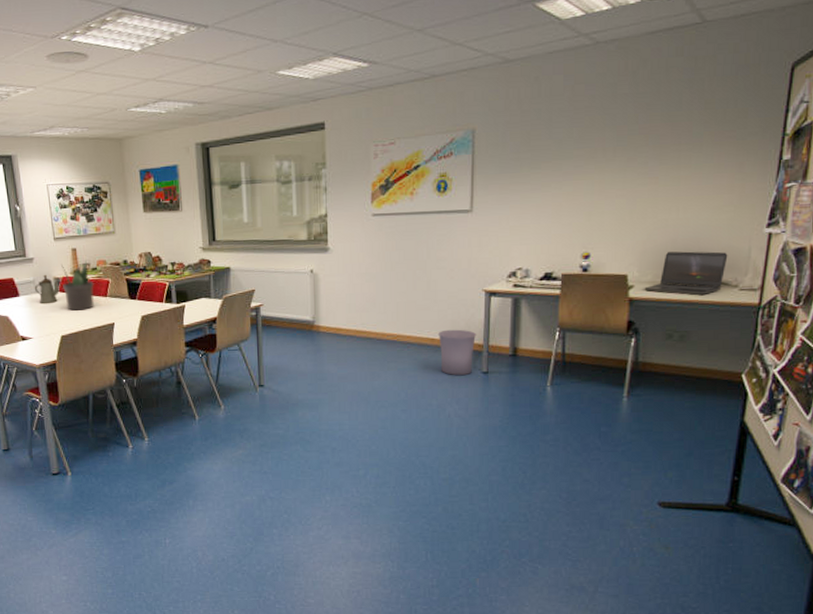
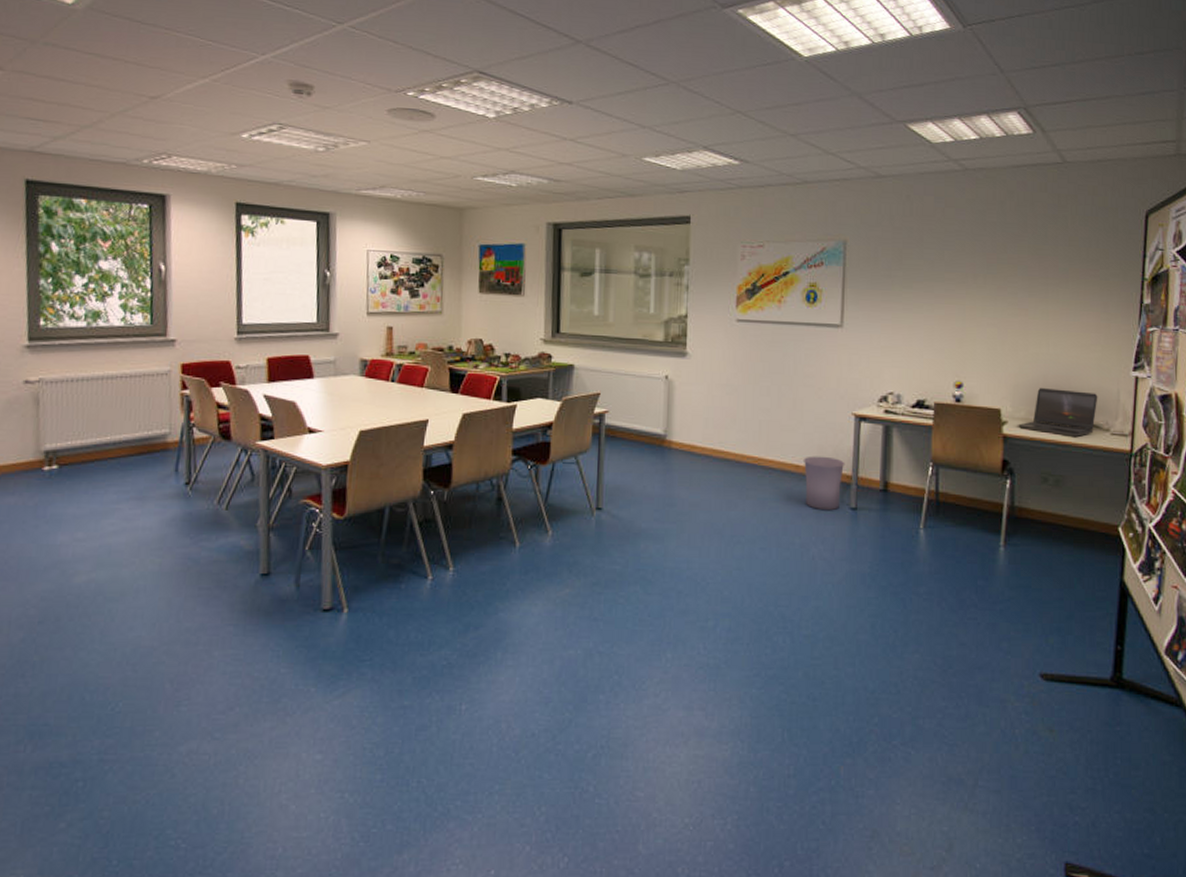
coffee pot: present [34,275,60,305] -> none [334,355,366,391]
planter: present [61,261,94,311] -> none [370,343,409,402]

